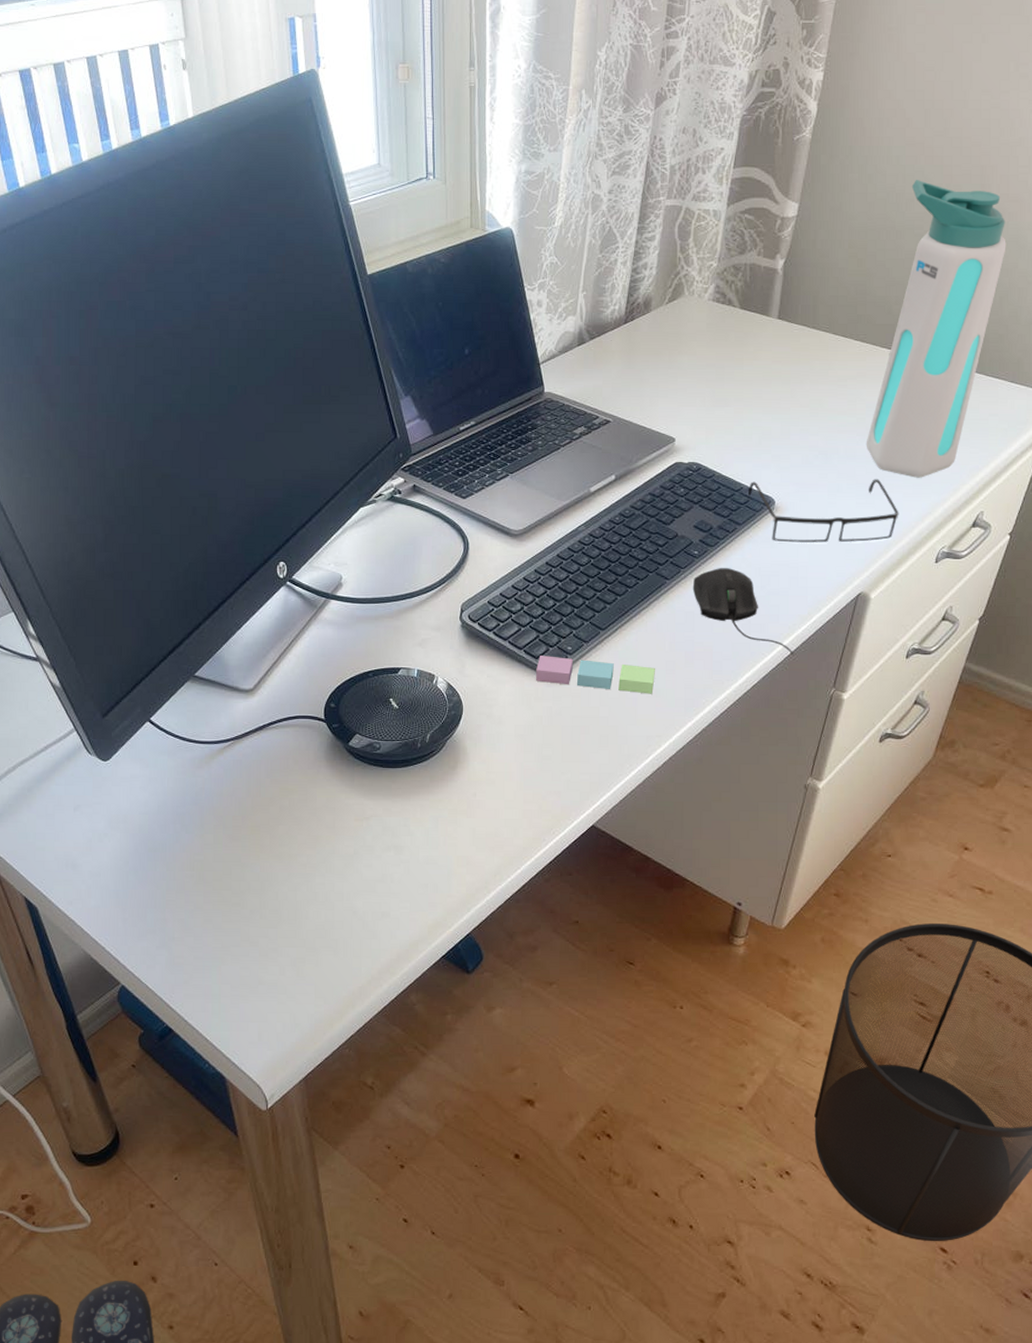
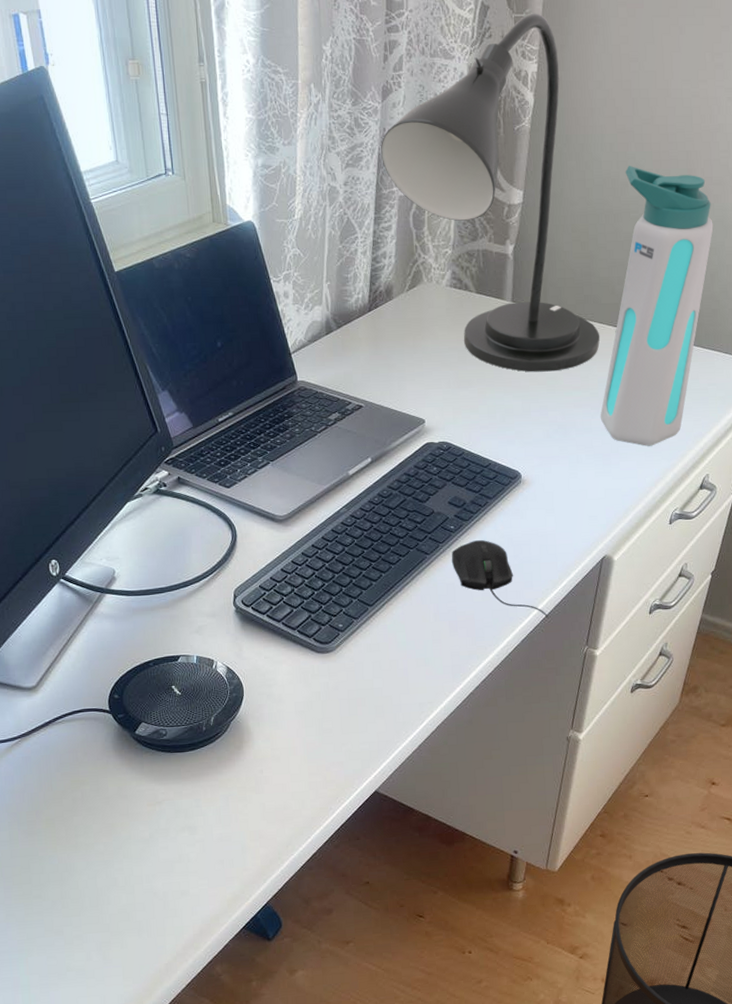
sticky notes: present [536,656,656,694] -> none [310,634,423,664]
desk lamp: none [649,19,872,394] -> present [380,13,600,372]
glasses: present [747,479,899,543] -> none [495,449,635,513]

